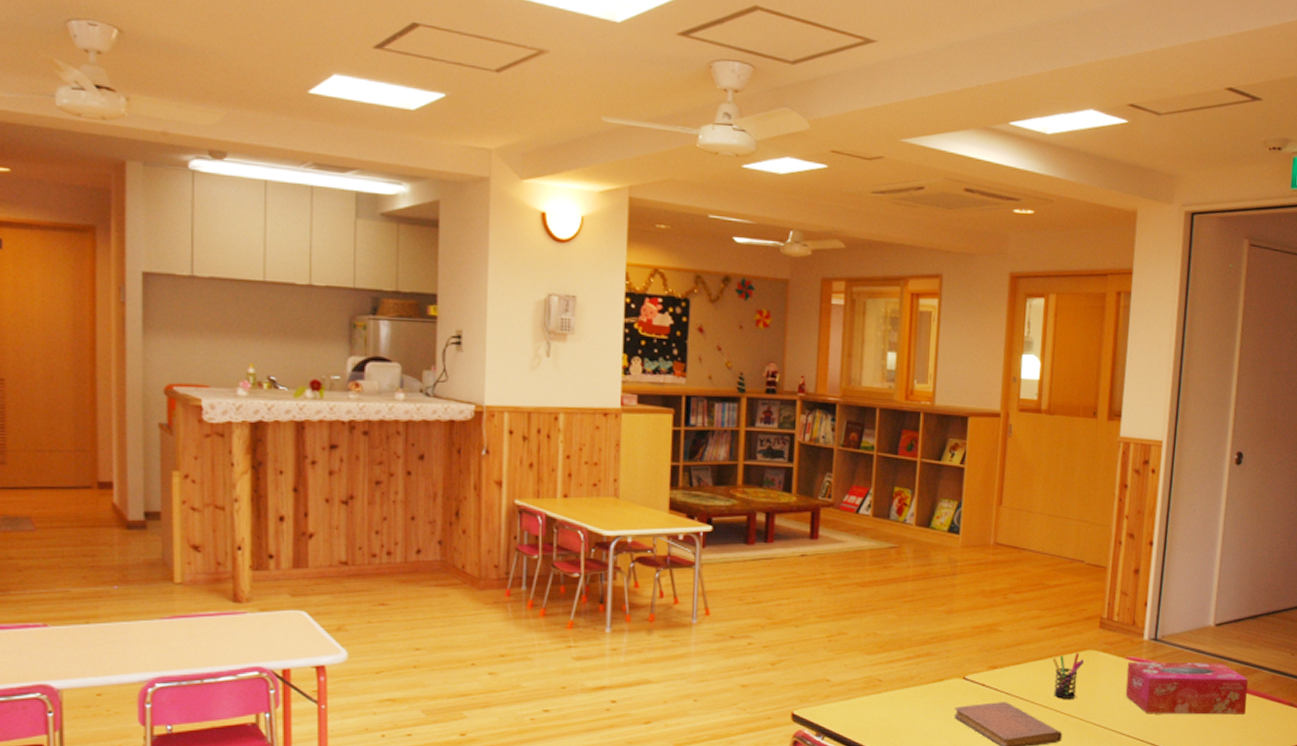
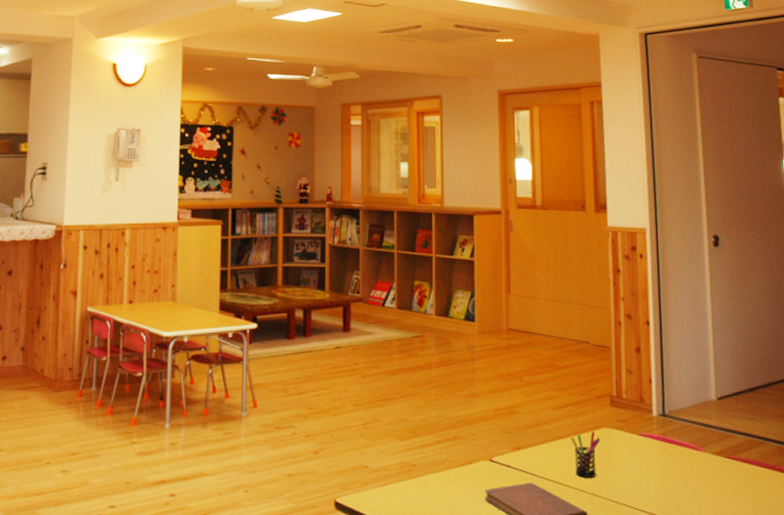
tissue box: present [1125,662,1248,715] -> none [640,436,760,490]

